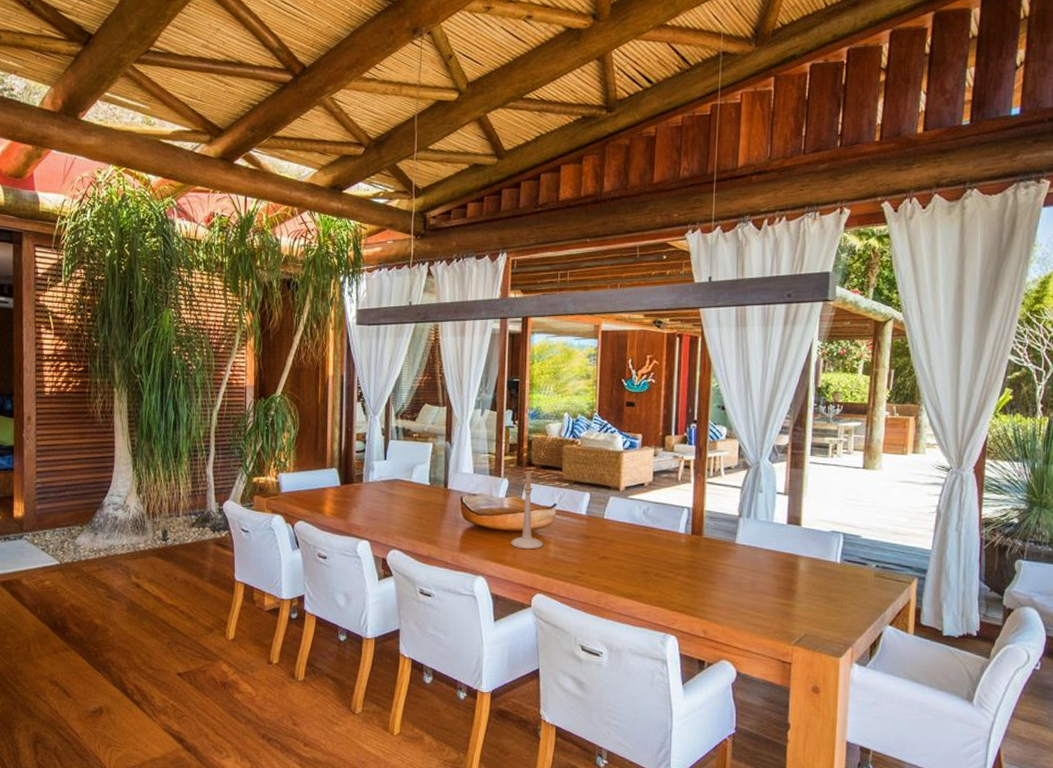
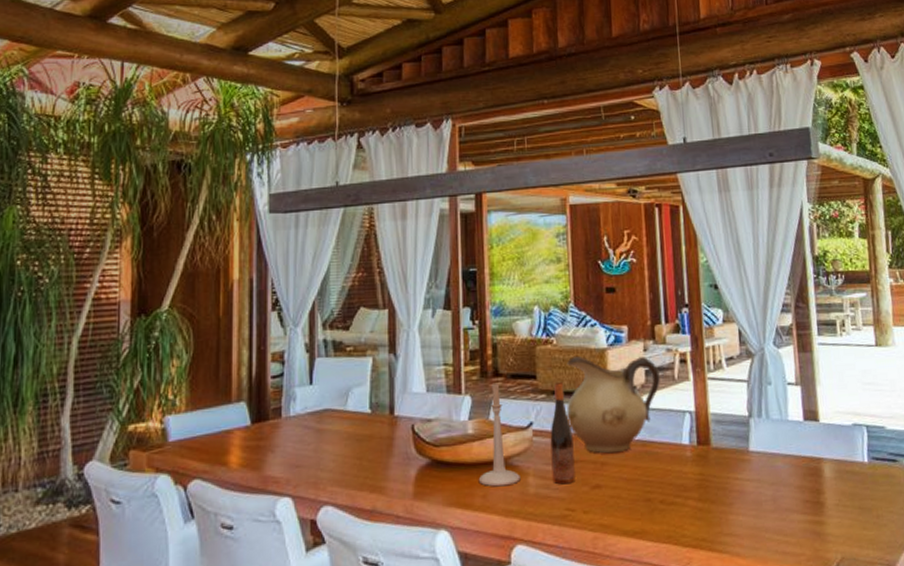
wine bottle: none [569,474,588,554] -> present [550,381,576,485]
pitcher: none [584,455,665,534] -> present [566,355,660,454]

